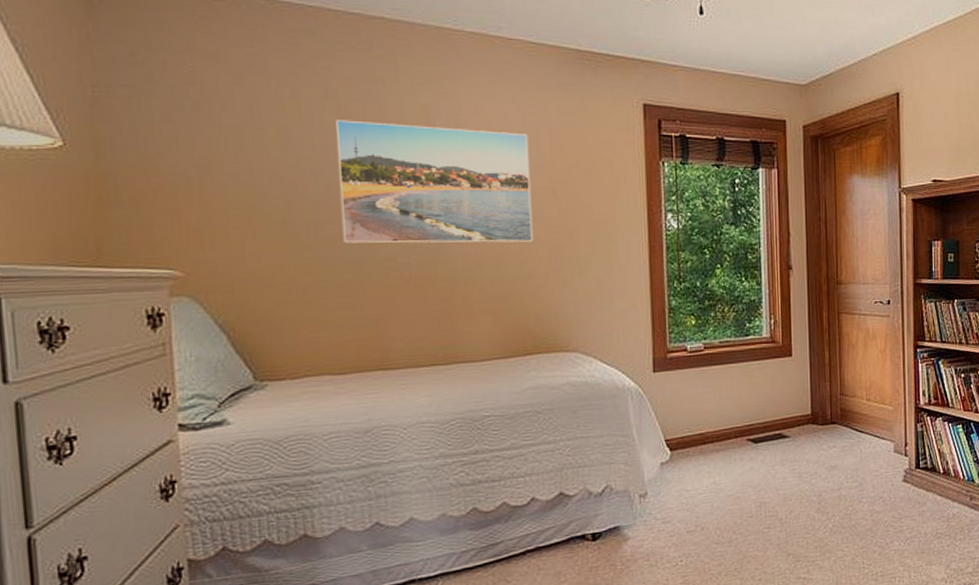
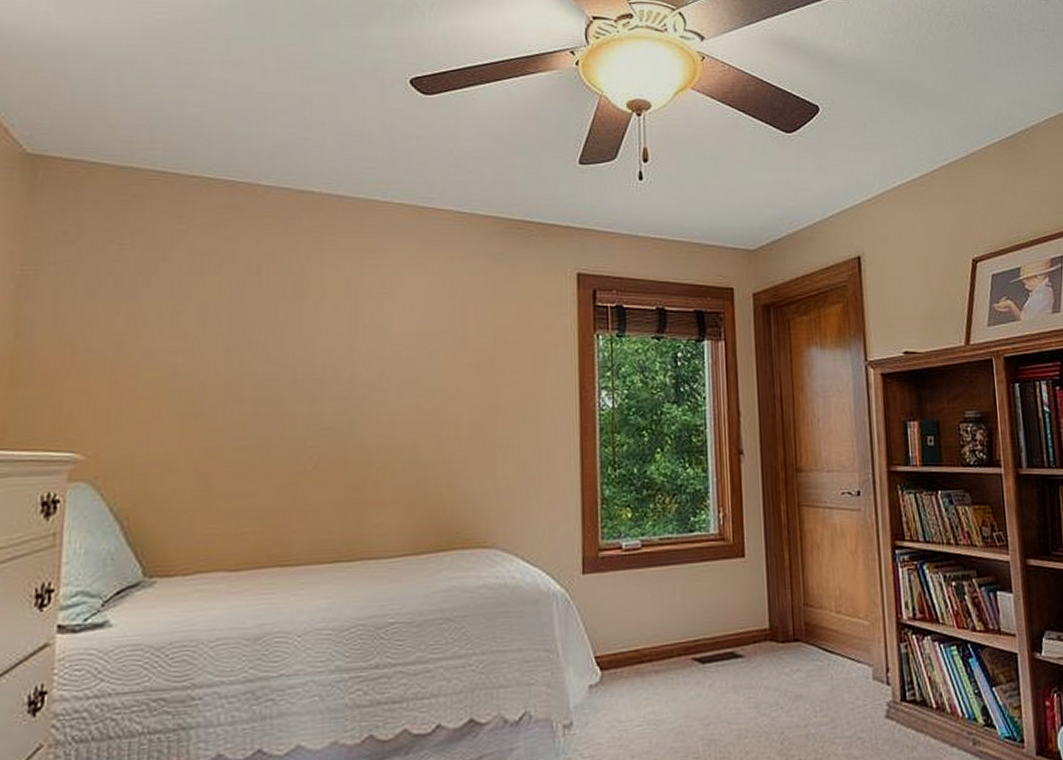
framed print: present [335,120,534,244] -> none [251,295,454,425]

